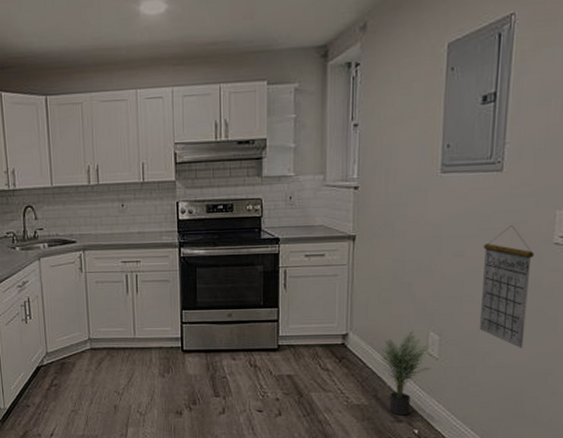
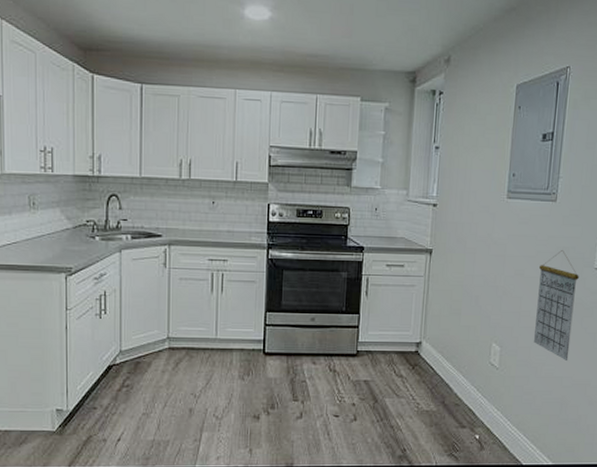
potted plant: present [379,330,432,416] -> none [448,341,493,422]

